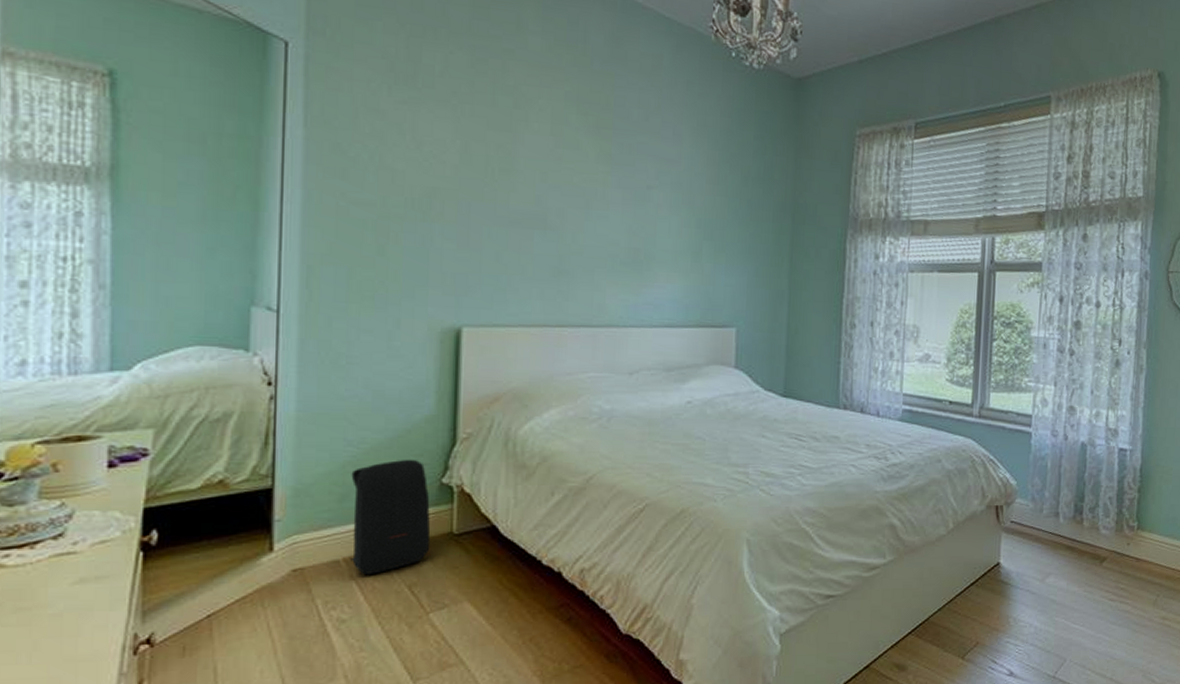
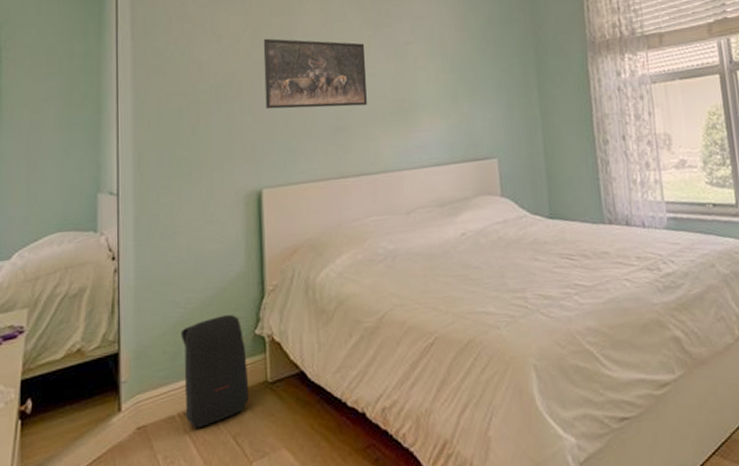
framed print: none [473,154,600,250] -> present [263,38,367,110]

